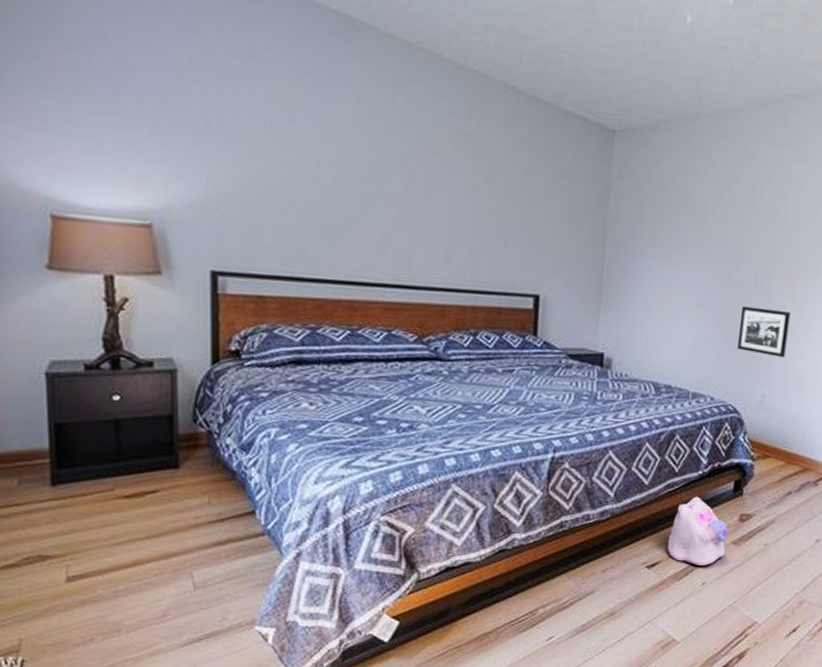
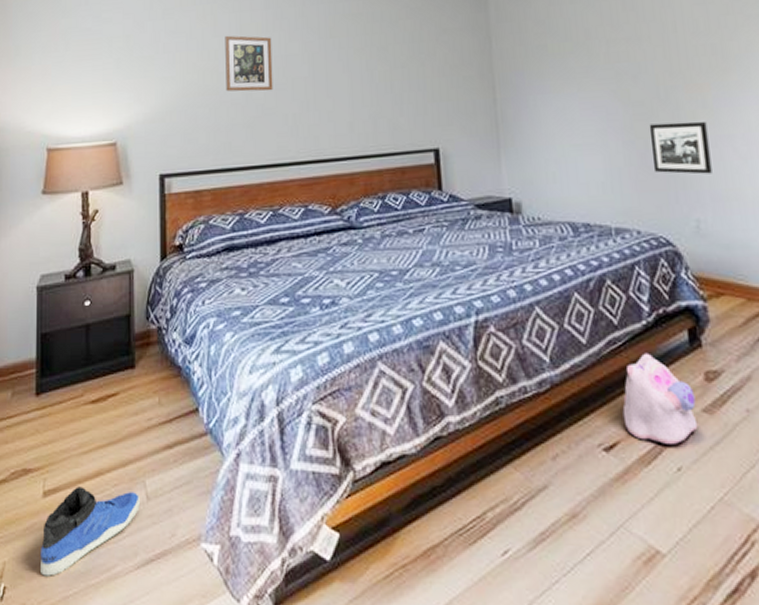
sneaker: none [66,574,186,652] -> present [41,487,140,576]
picture frame: none [300,124,362,201] -> present [225,35,273,92]

